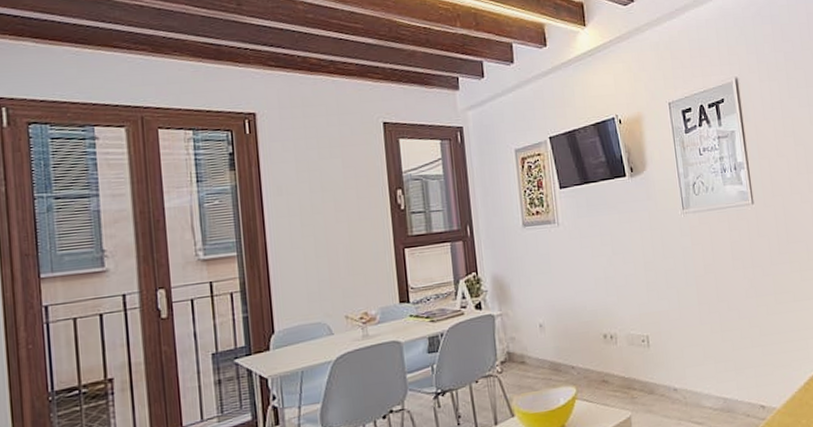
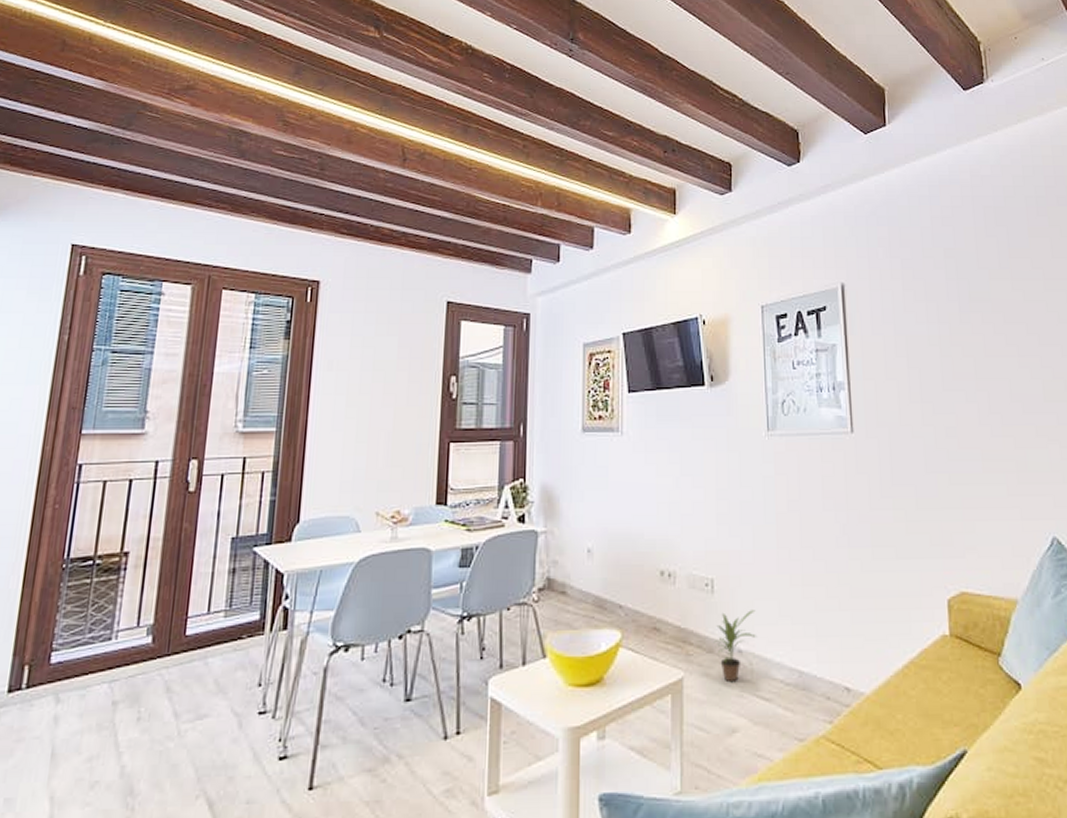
potted plant: none [653,356,687,415] -> present [713,610,756,683]

